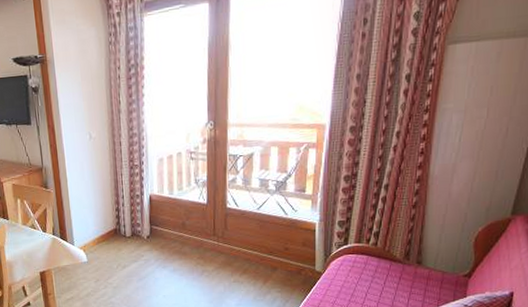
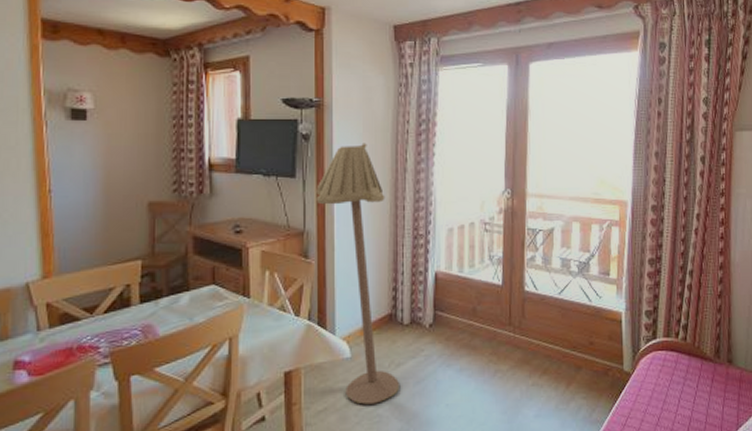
floor lamp: none [48,90,126,295] -> present [316,143,399,405]

